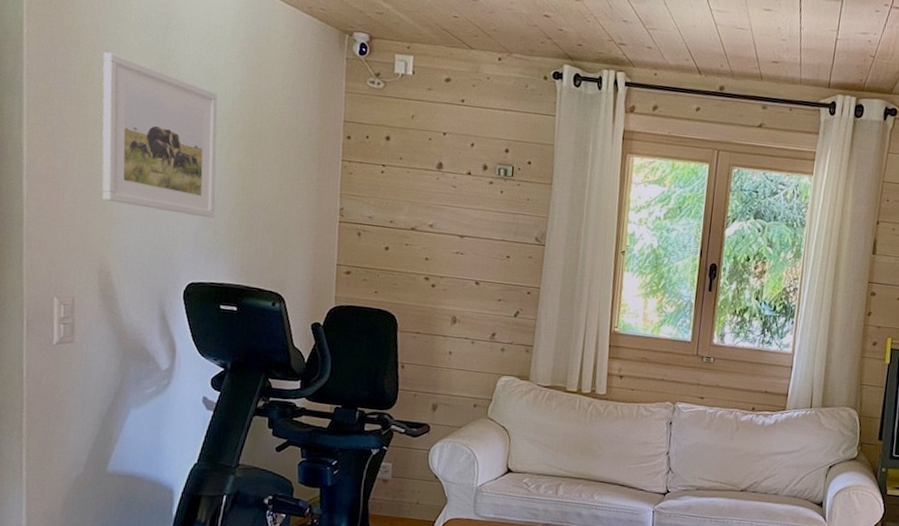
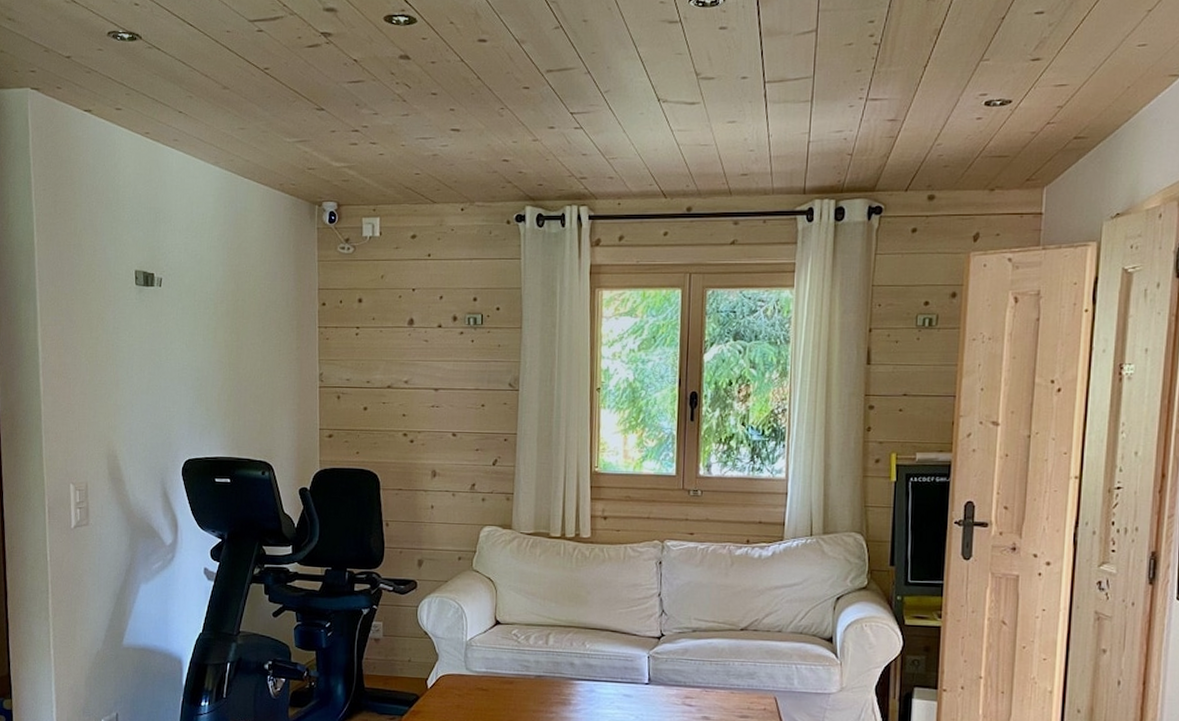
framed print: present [102,52,218,219] -> none [102,251,206,396]

